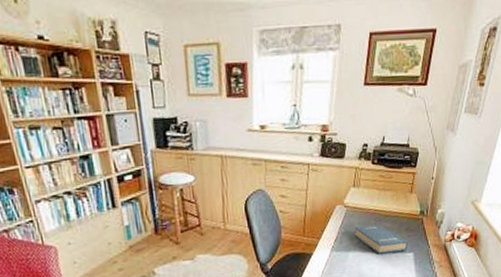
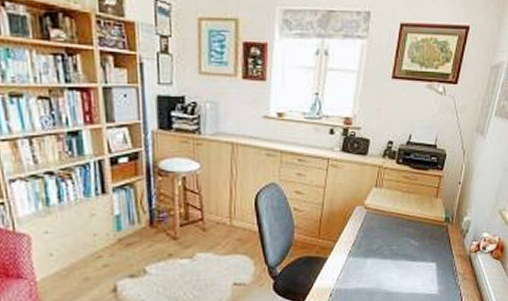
hardback book: present [354,224,409,254] -> none [373,229,432,263]

